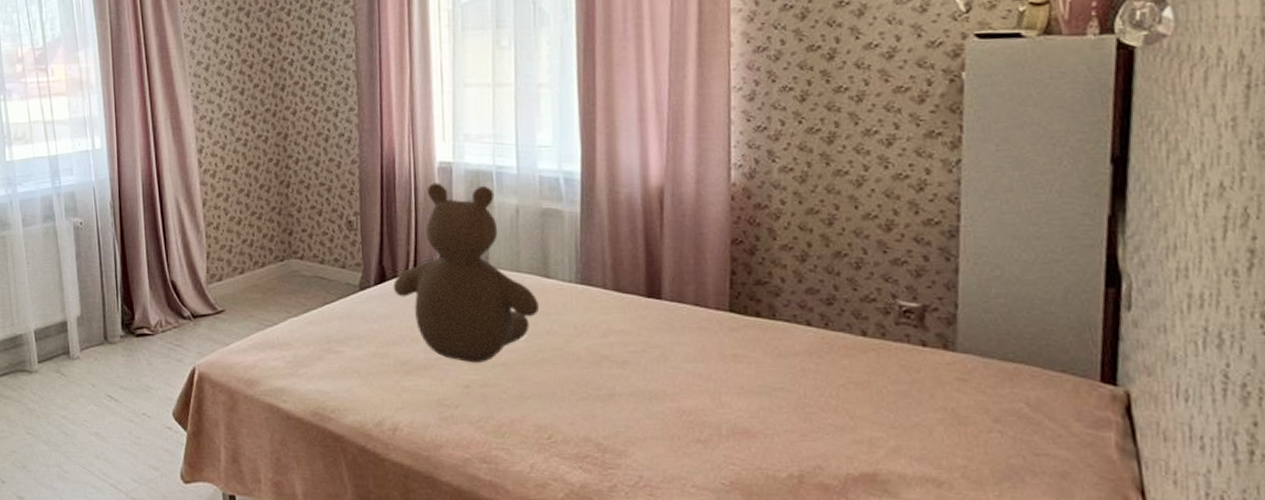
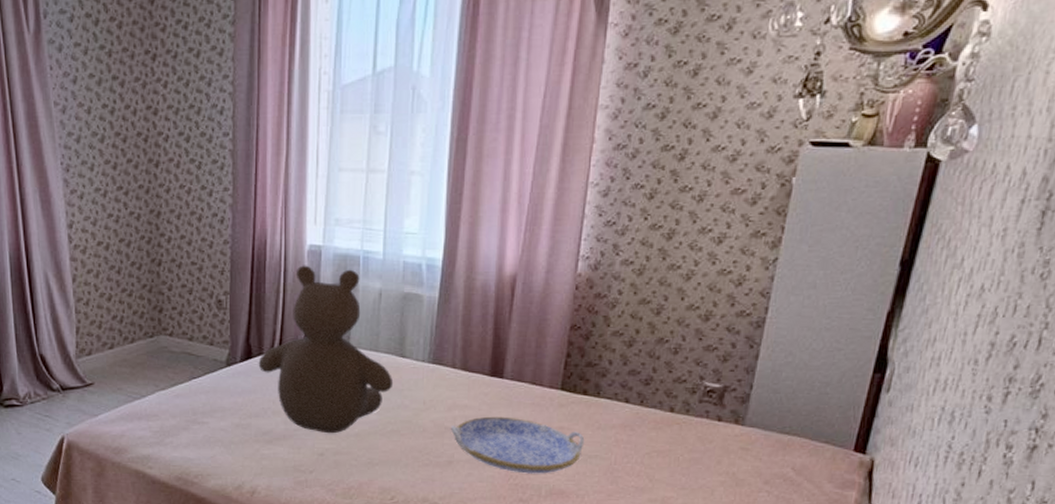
serving tray: none [607,342,766,410] -> present [450,416,585,474]

